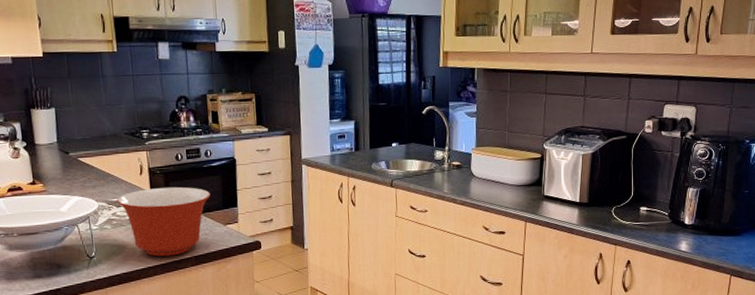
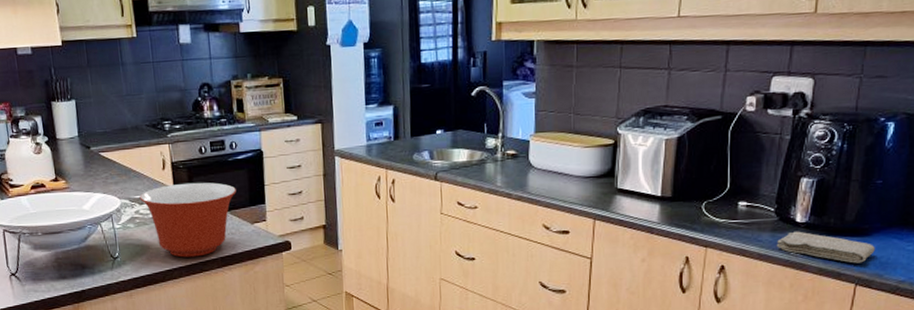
washcloth: none [671,231,744,258] -> present [777,231,875,264]

